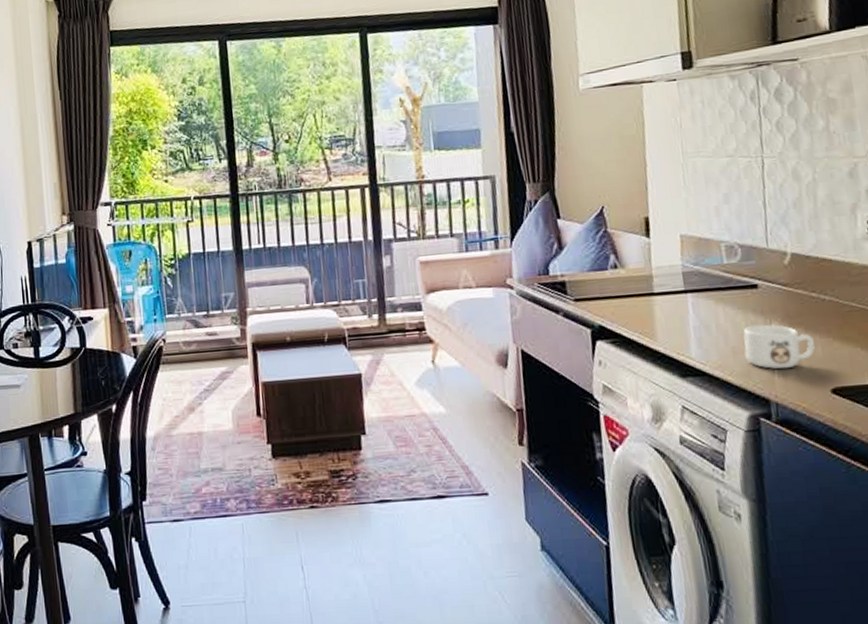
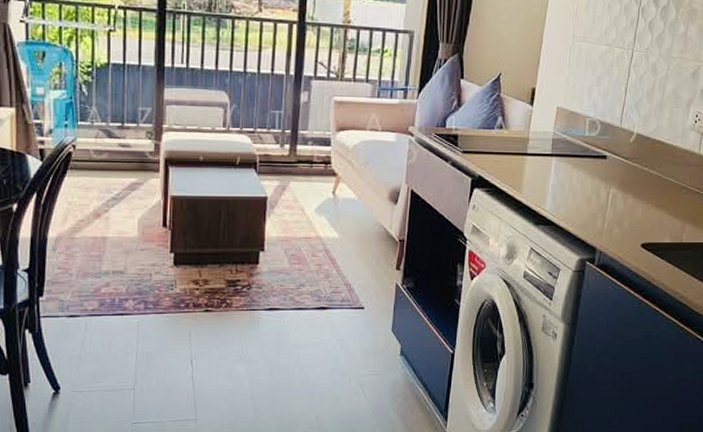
mug: present [743,324,815,370] -> none [586,188,637,226]

